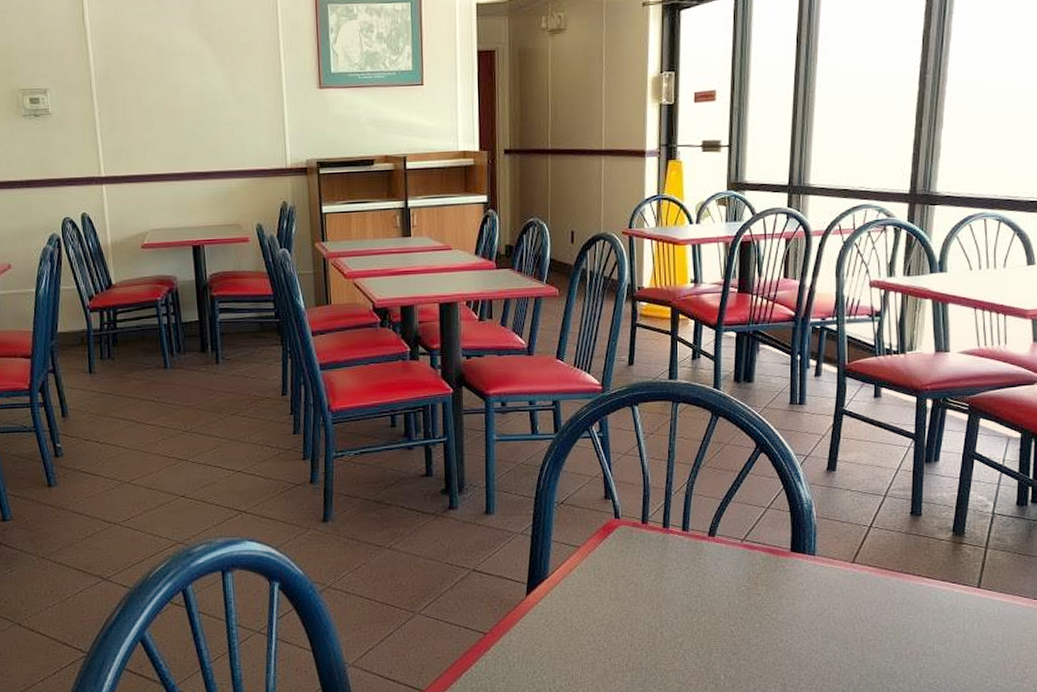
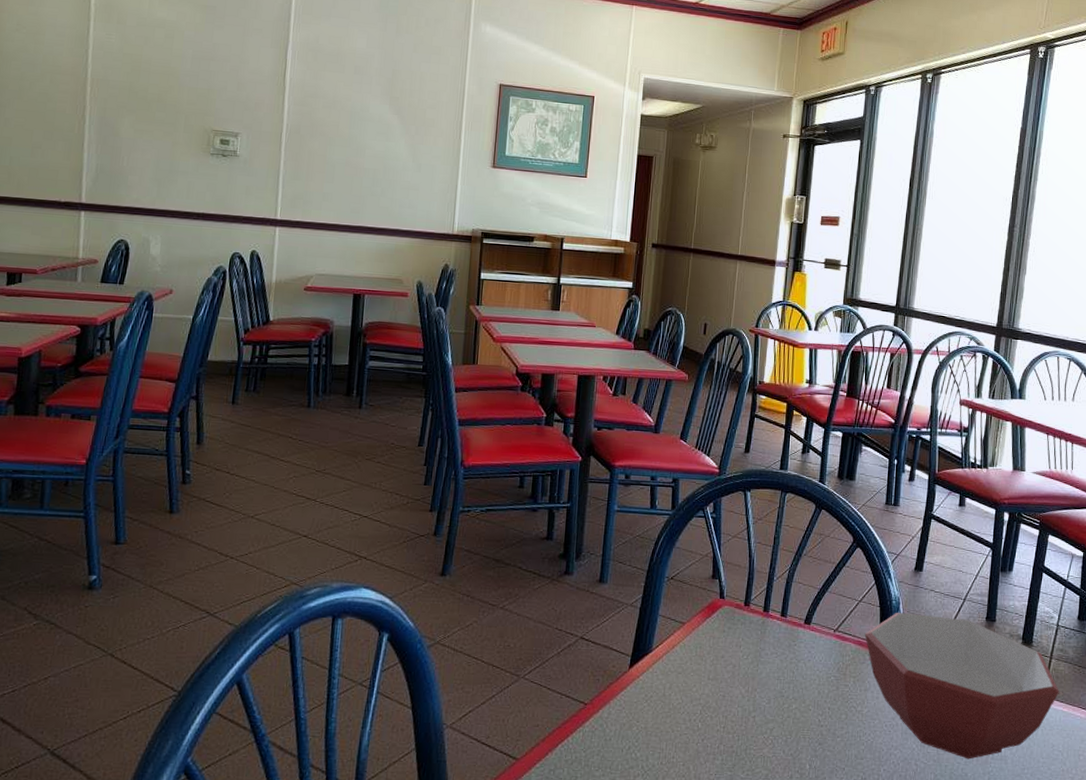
bowl: none [775,515,998,658] -> present [864,612,1060,759]

